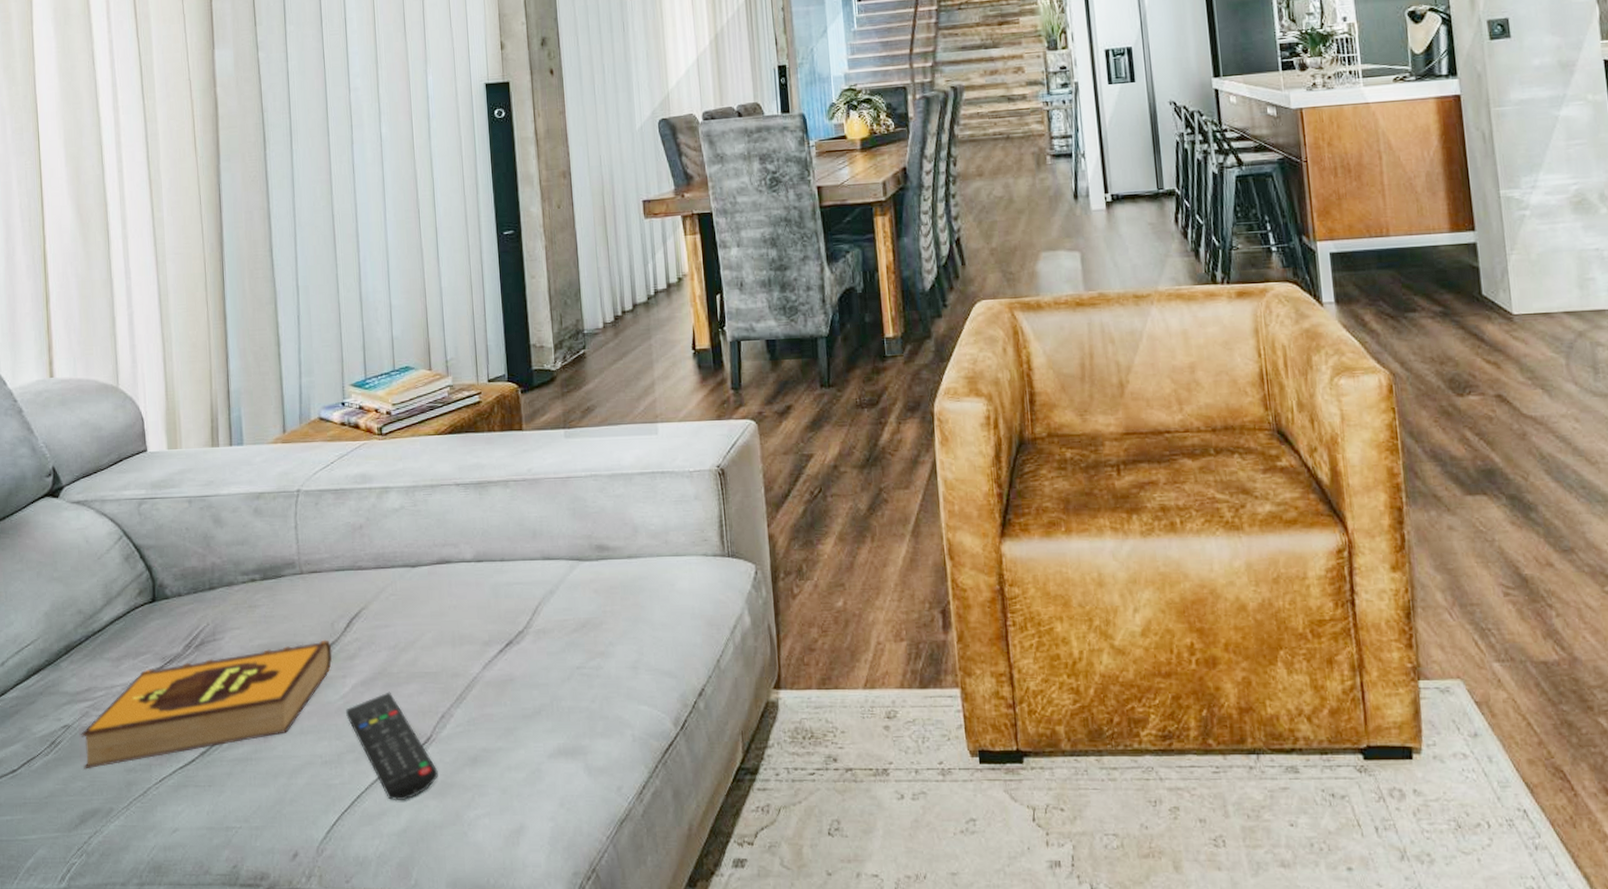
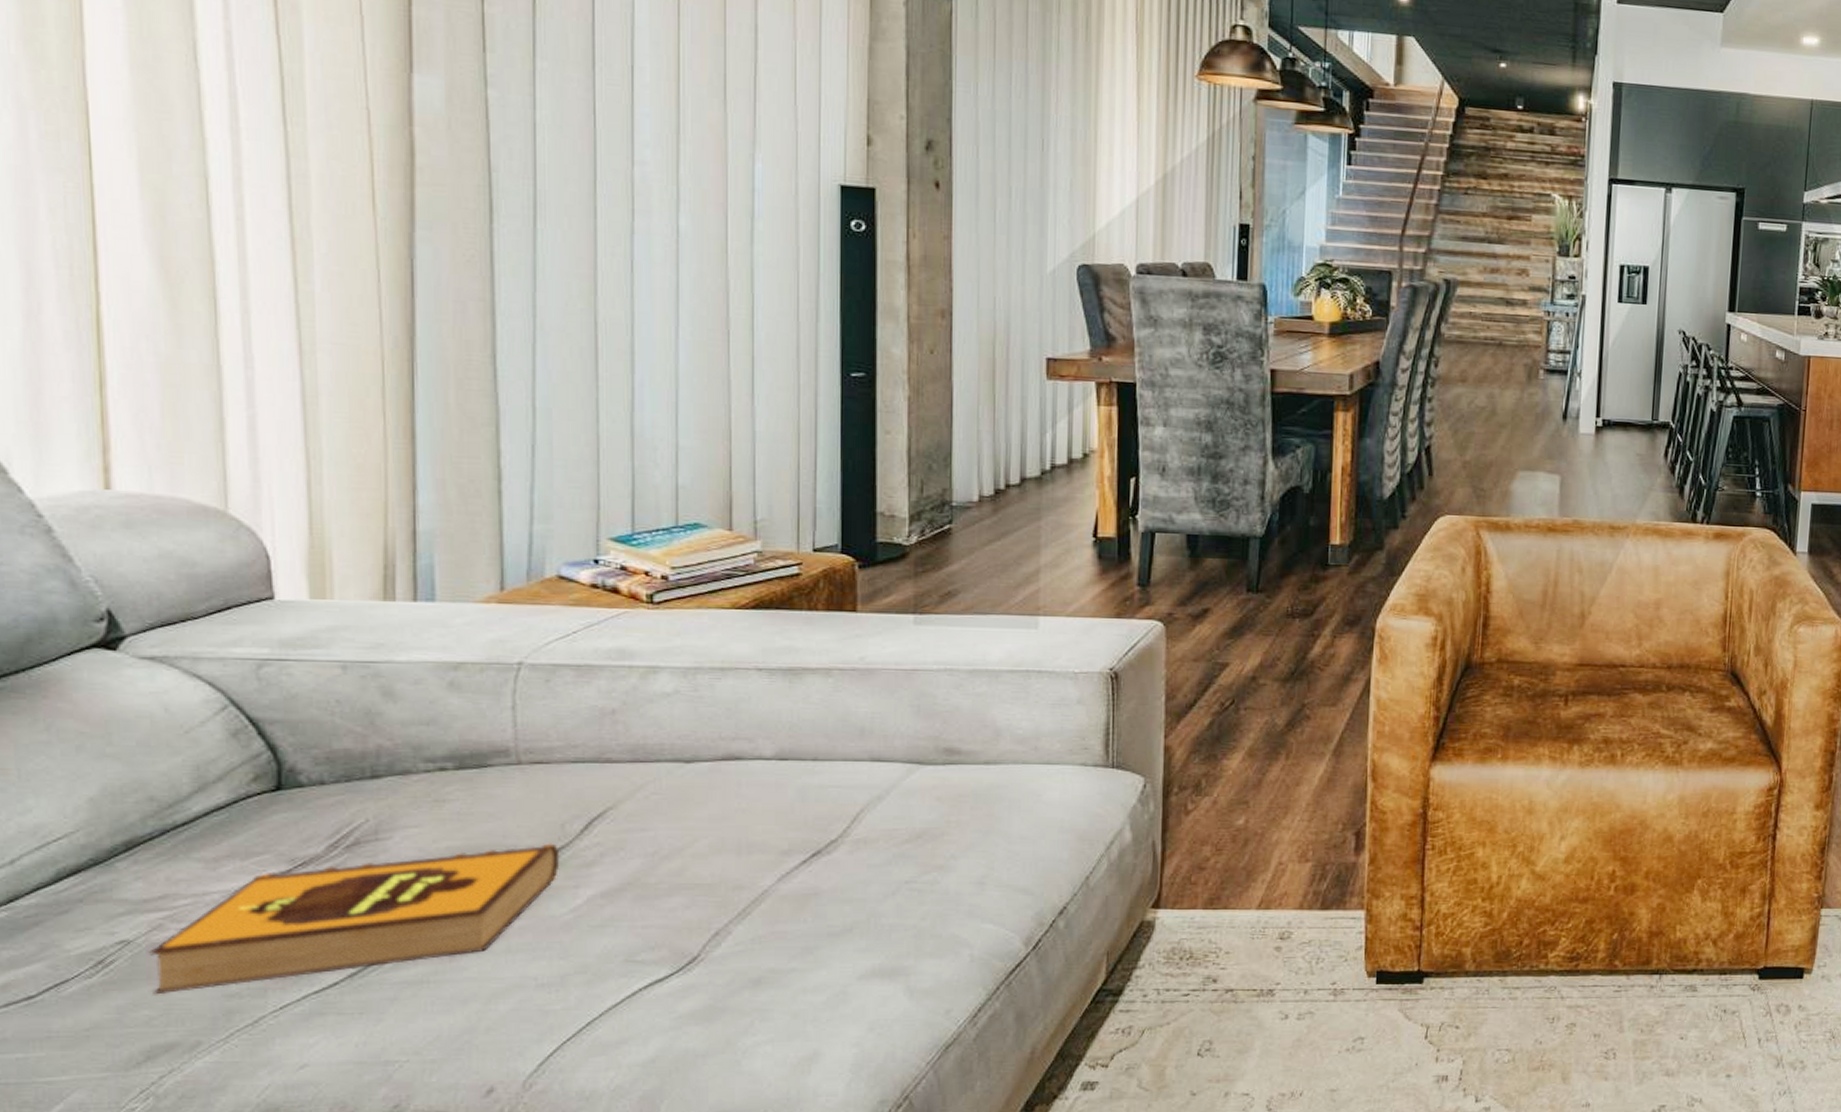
remote control: present [346,691,438,801] -> none [577,905,705,1028]

